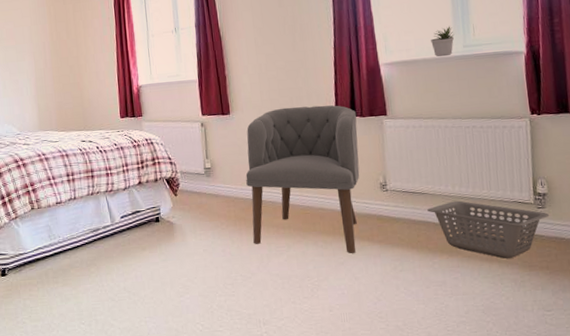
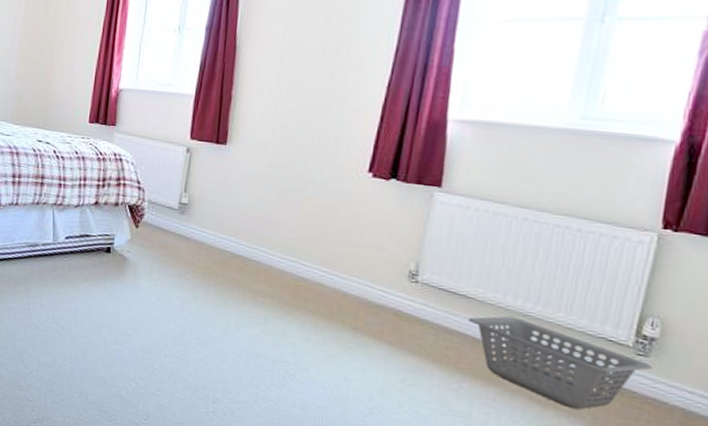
armchair: present [245,105,360,253] -> none [222,149,399,348]
potted plant: present [431,25,455,57] -> none [532,85,571,127]

